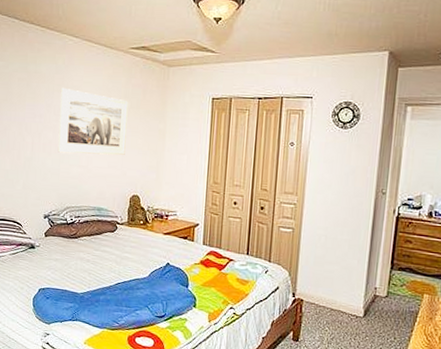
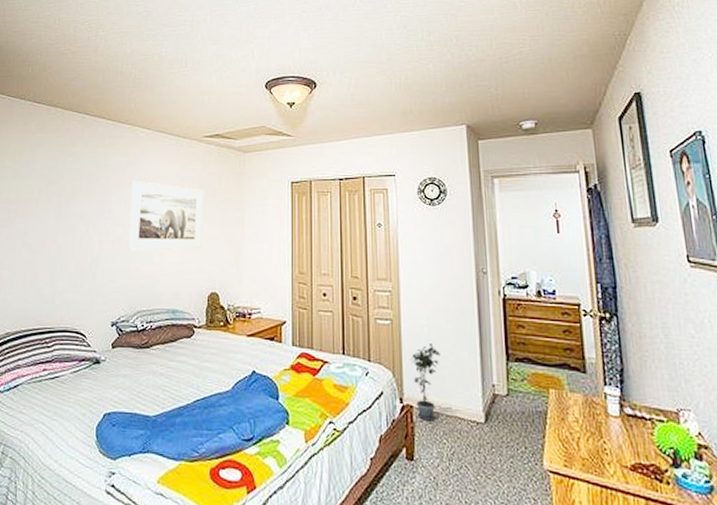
potted plant: none [306,251,333,313] -> present [410,344,440,421]

